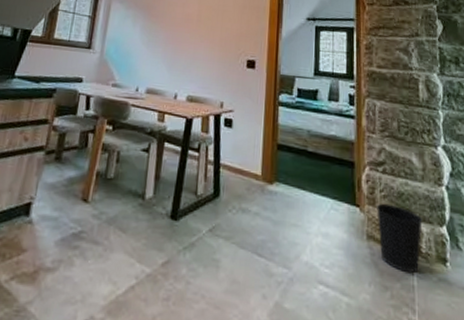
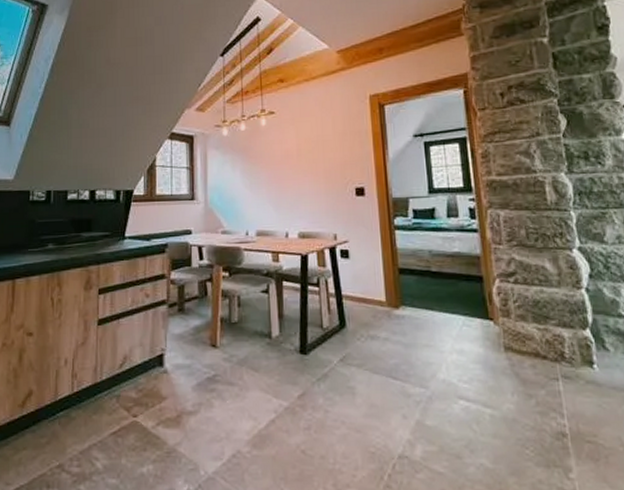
wastebasket: present [377,203,423,273] -> none [511,313,564,378]

